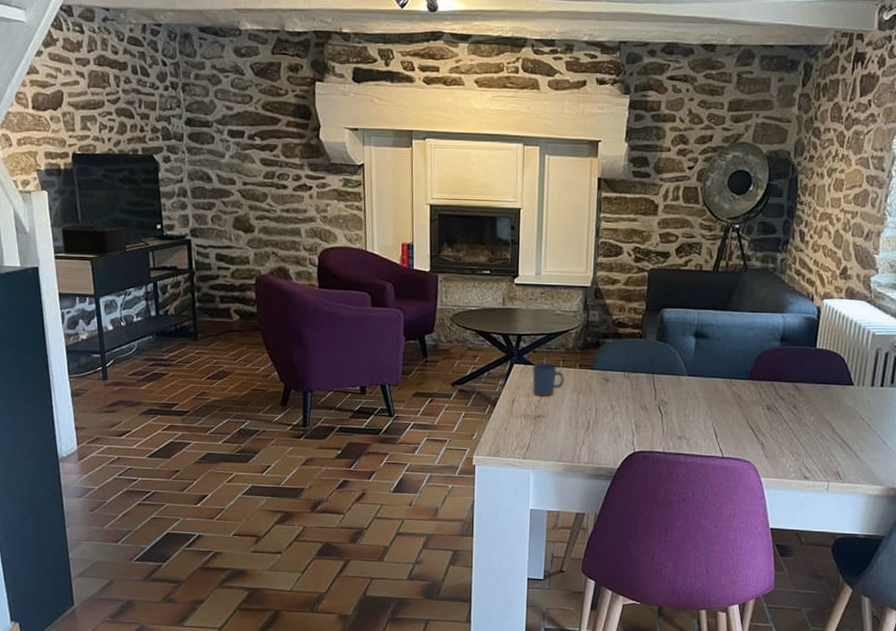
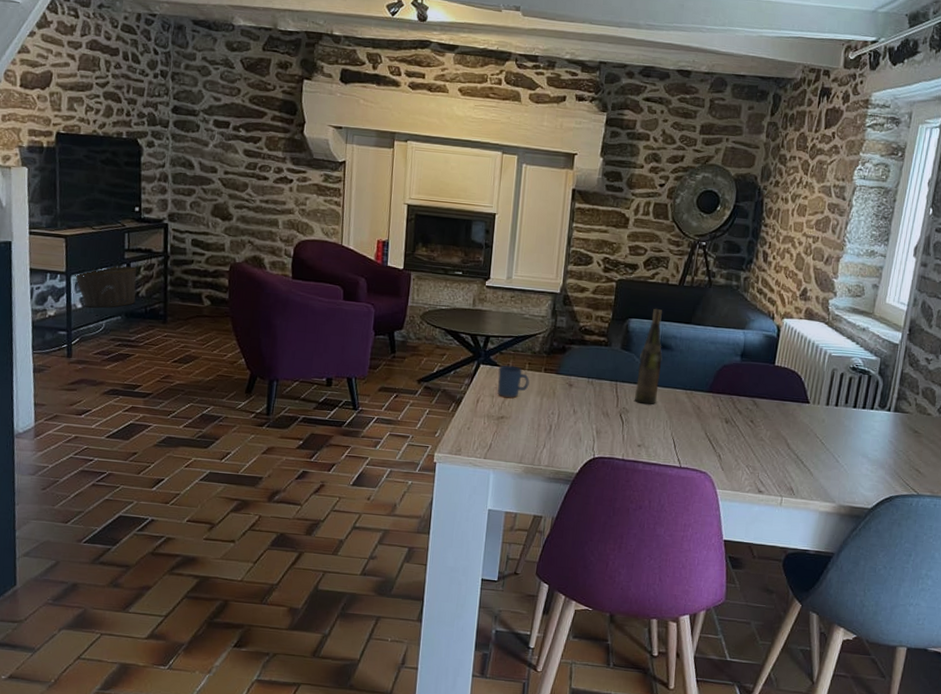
speaker: present [61,219,127,256] -> none [38,197,104,235]
basket: none [103,283,165,330] -> present [75,264,137,309]
wine bottle: none [672,296,700,395] -> present [634,308,663,405]

